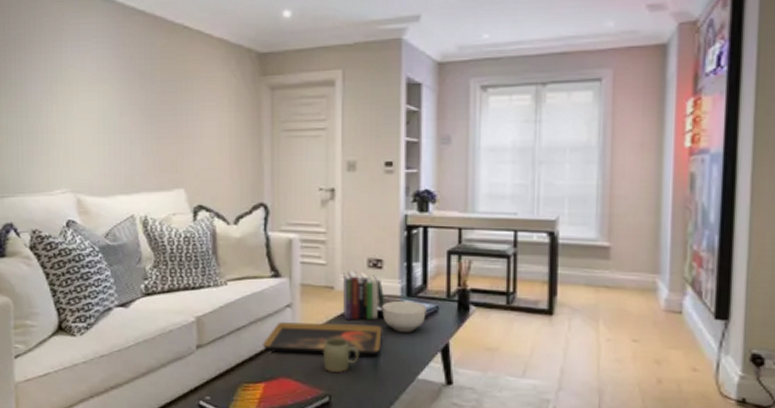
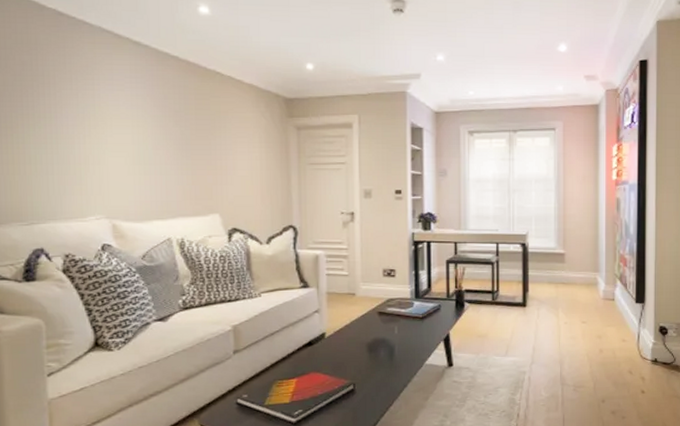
decorative tray: present [262,322,382,358] -> none [294,323,396,352]
mug: present [323,338,359,372] -> none [347,336,378,364]
books: present [342,270,385,322] -> none [362,279,398,321]
bowl: present [382,300,426,332] -> none [396,301,431,327]

